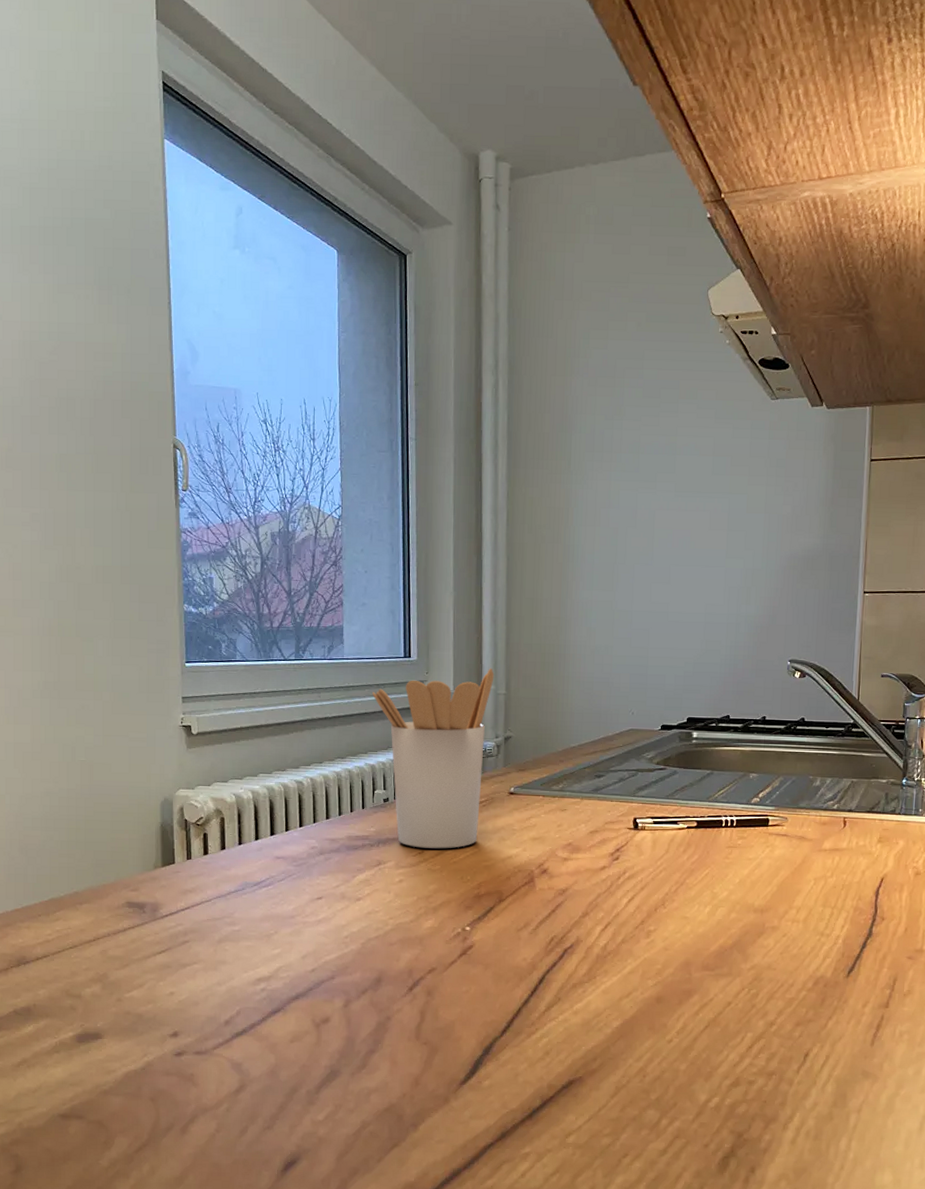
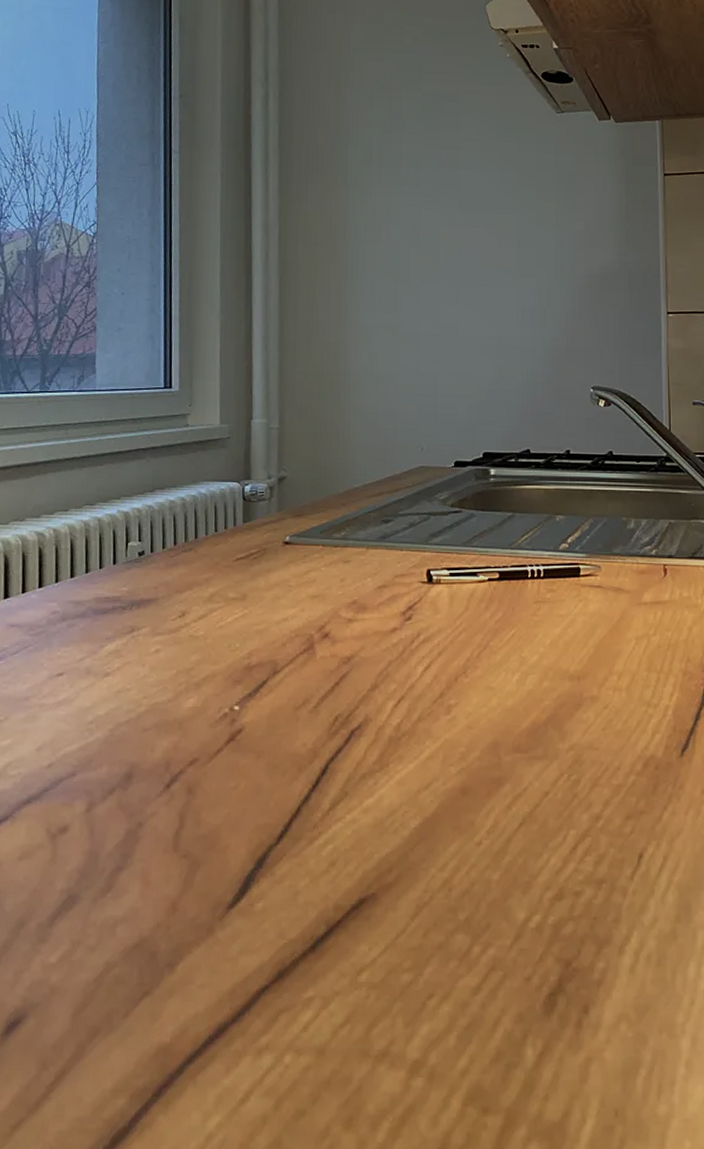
utensil holder: present [372,668,494,849] -> none [127,399,266,611]

